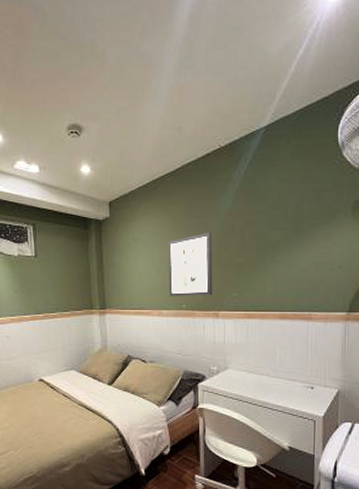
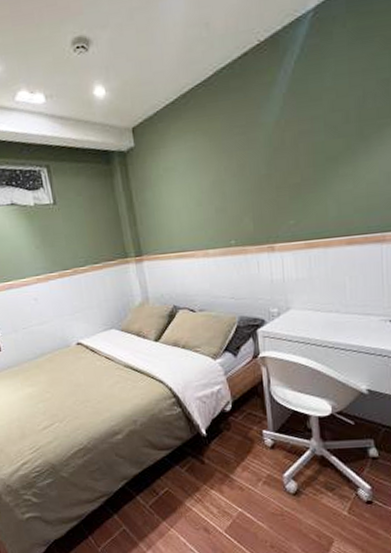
wall art: present [168,233,213,297] -> none [207,151,265,234]

